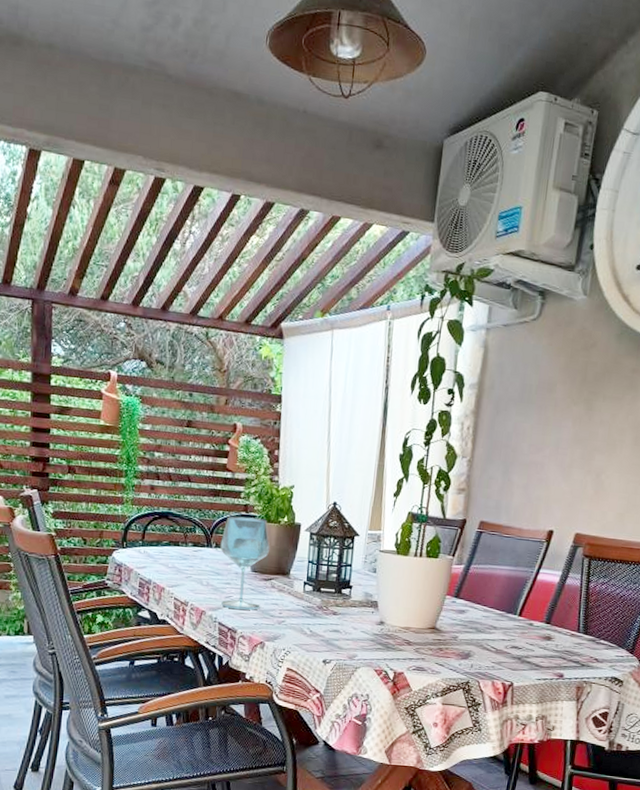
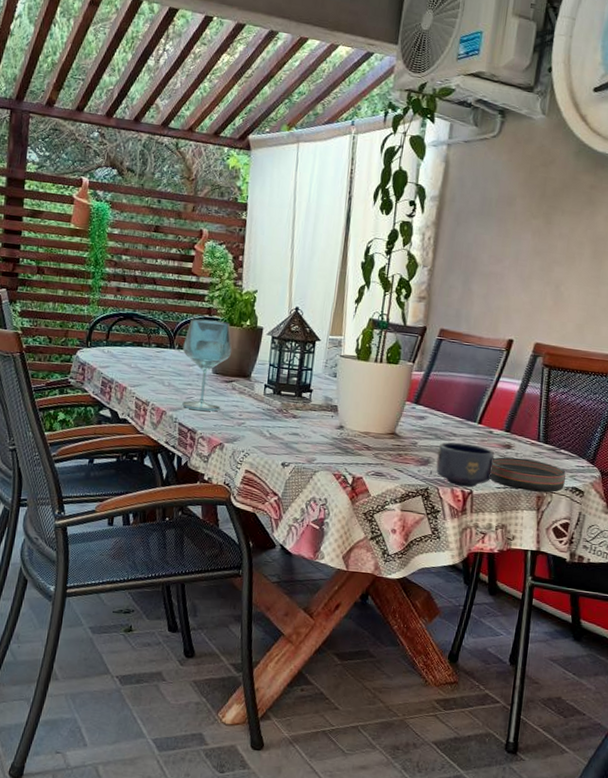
mug: none [476,635,535,680] -> present [435,442,495,487]
ashtray: none [530,648,605,683] -> present [490,457,566,493]

